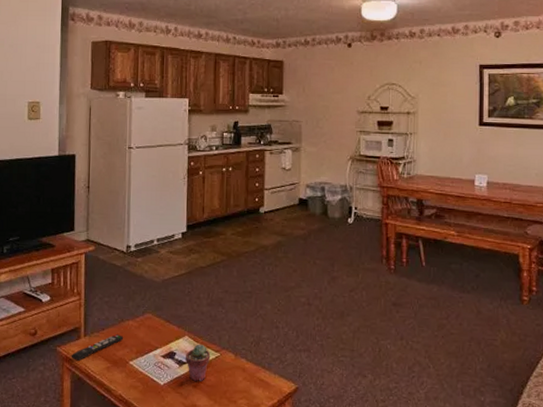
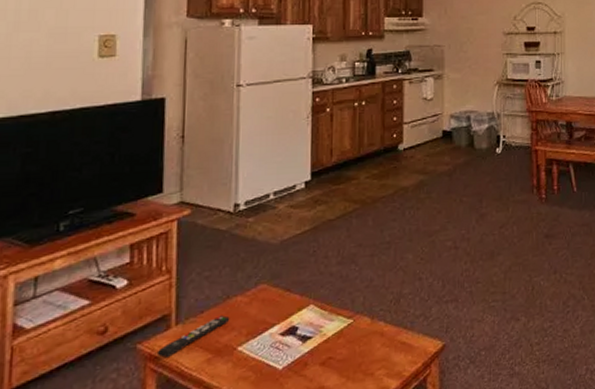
potted succulent: present [186,344,211,381] -> none [311,311,342,358]

